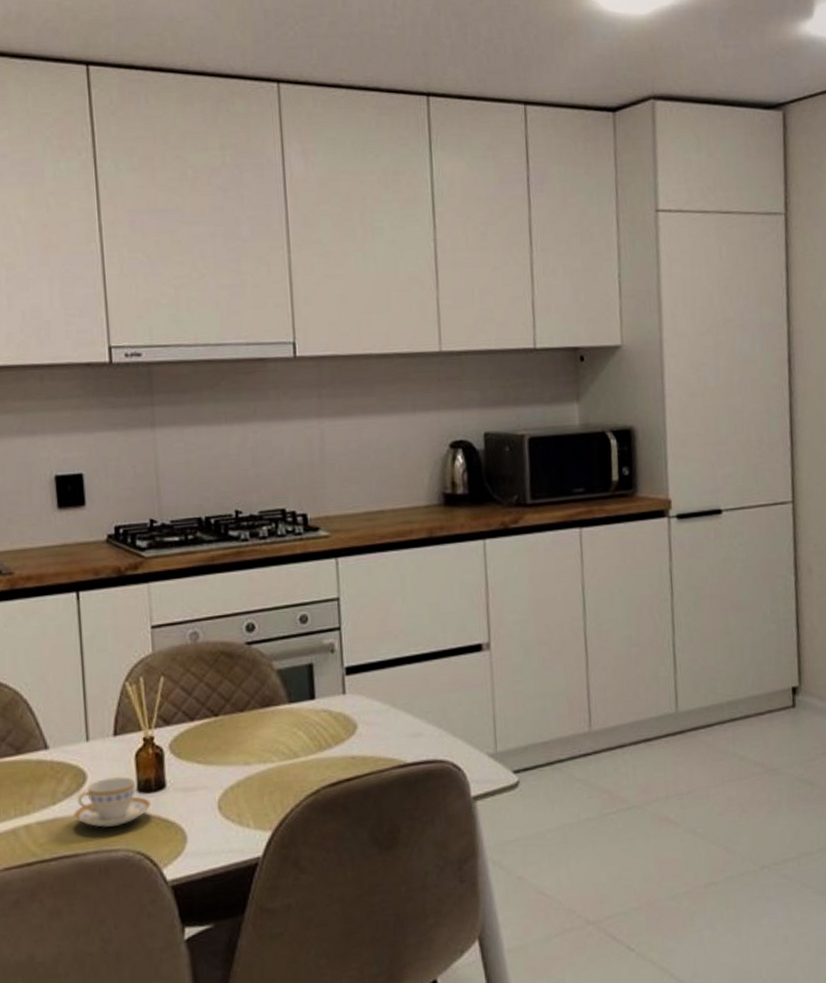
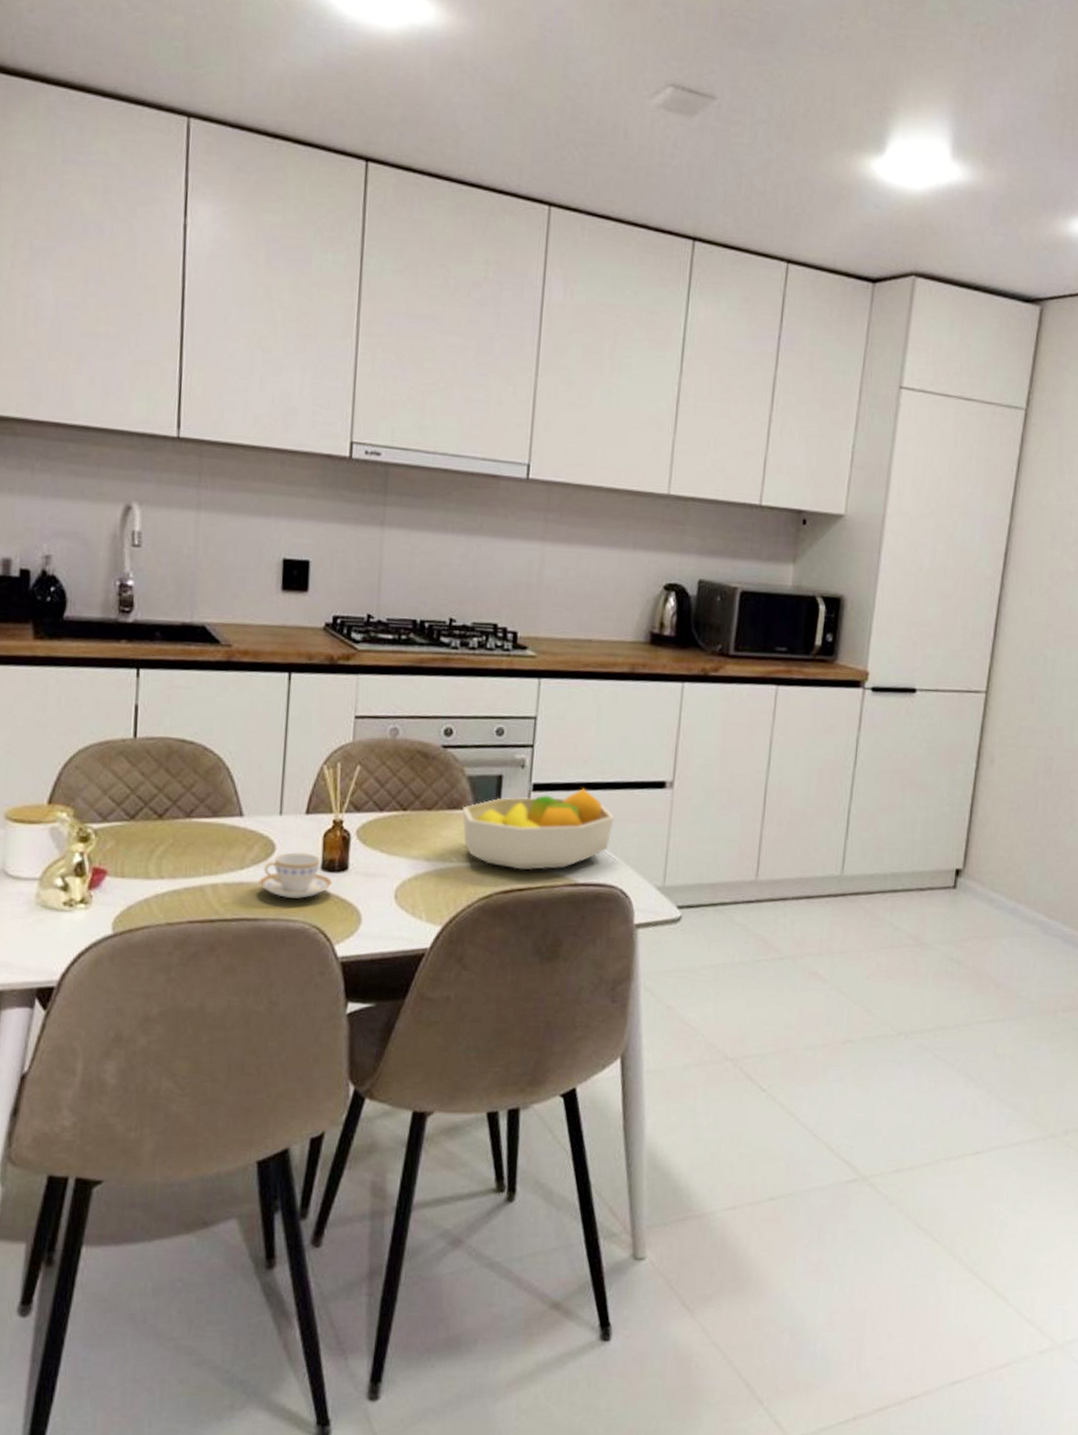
fruit bowl: none [276,664,435,760] -> present [462,788,615,871]

